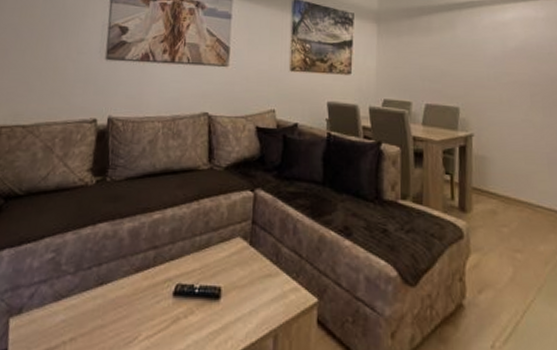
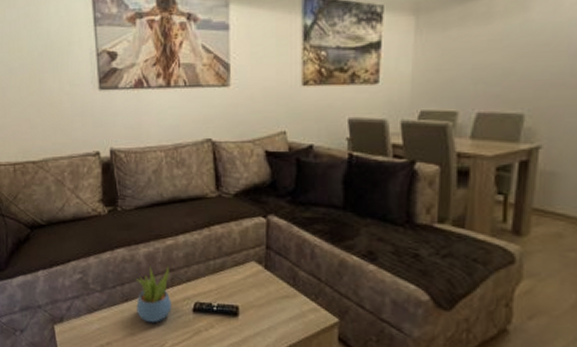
succulent plant: none [110,242,153,311] -> present [135,265,171,323]

